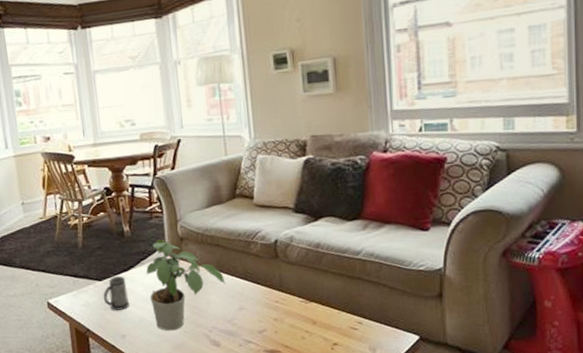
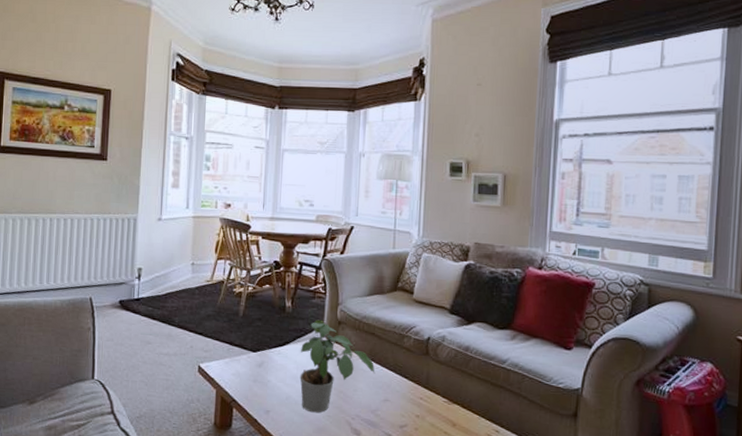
mug: present [103,275,130,310] -> none [254,349,280,385]

